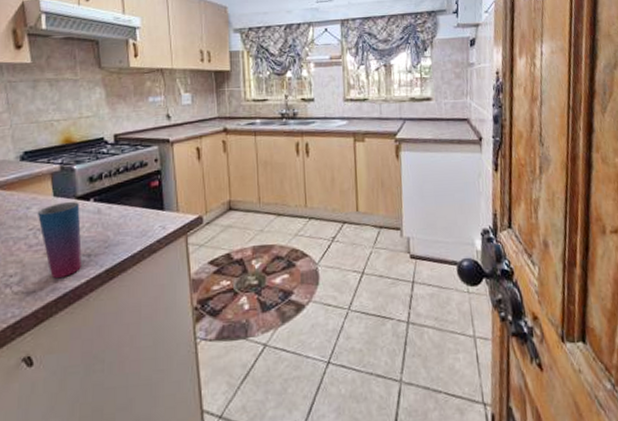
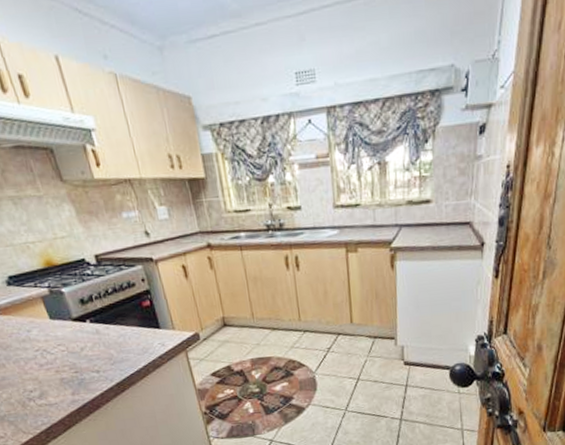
cup: present [37,201,82,279] -> none [38,323,93,393]

